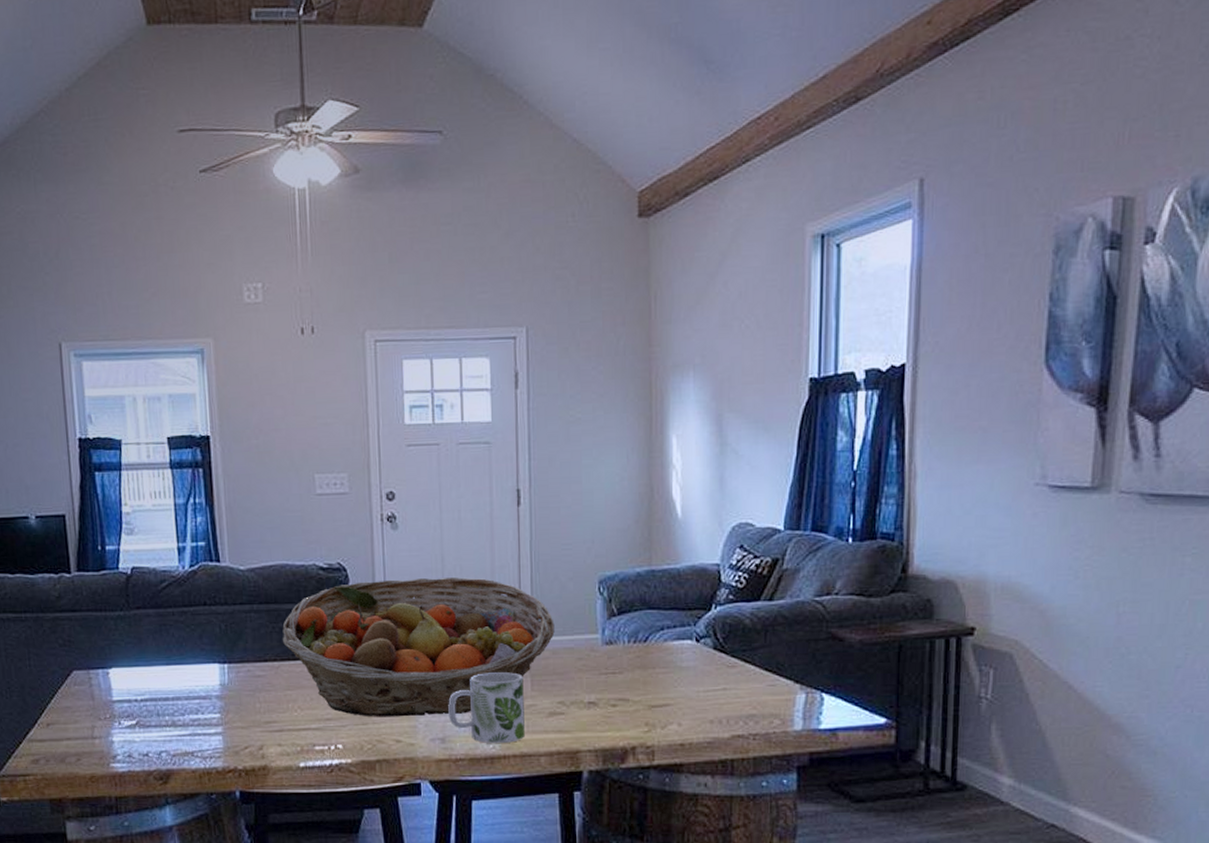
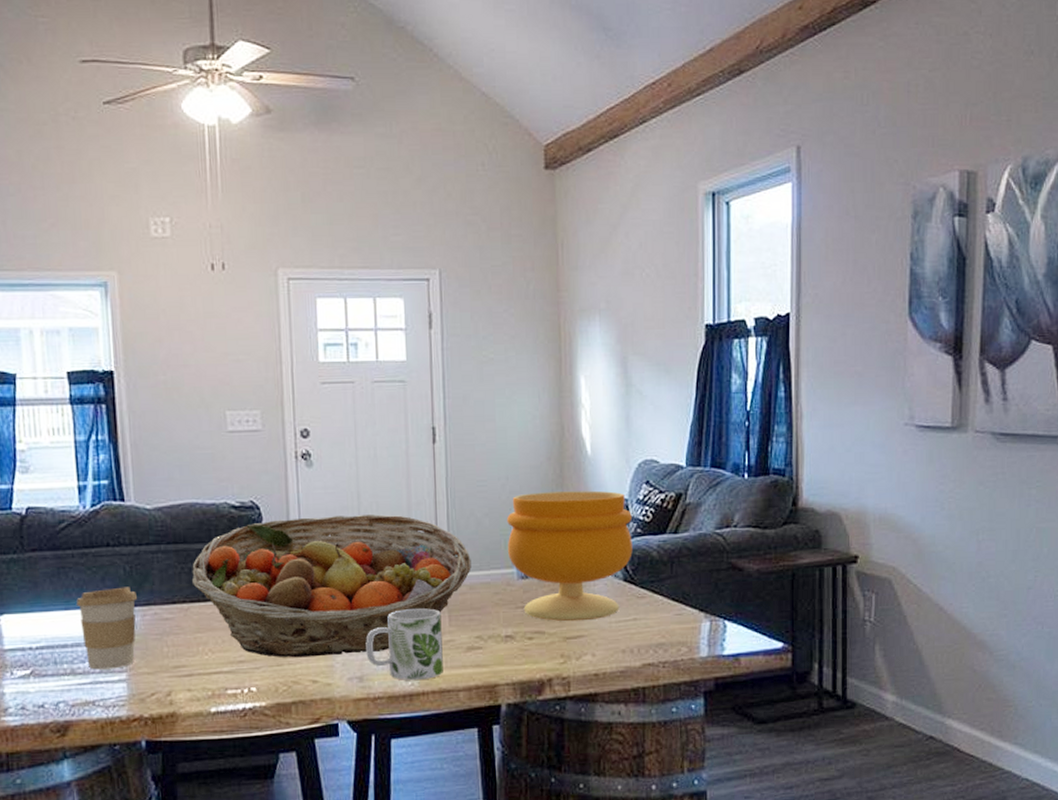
coffee cup: none [177,644,231,723] -> present [77,586,137,670]
footed bowl: none [591,555,724,690] -> present [507,490,633,622]

